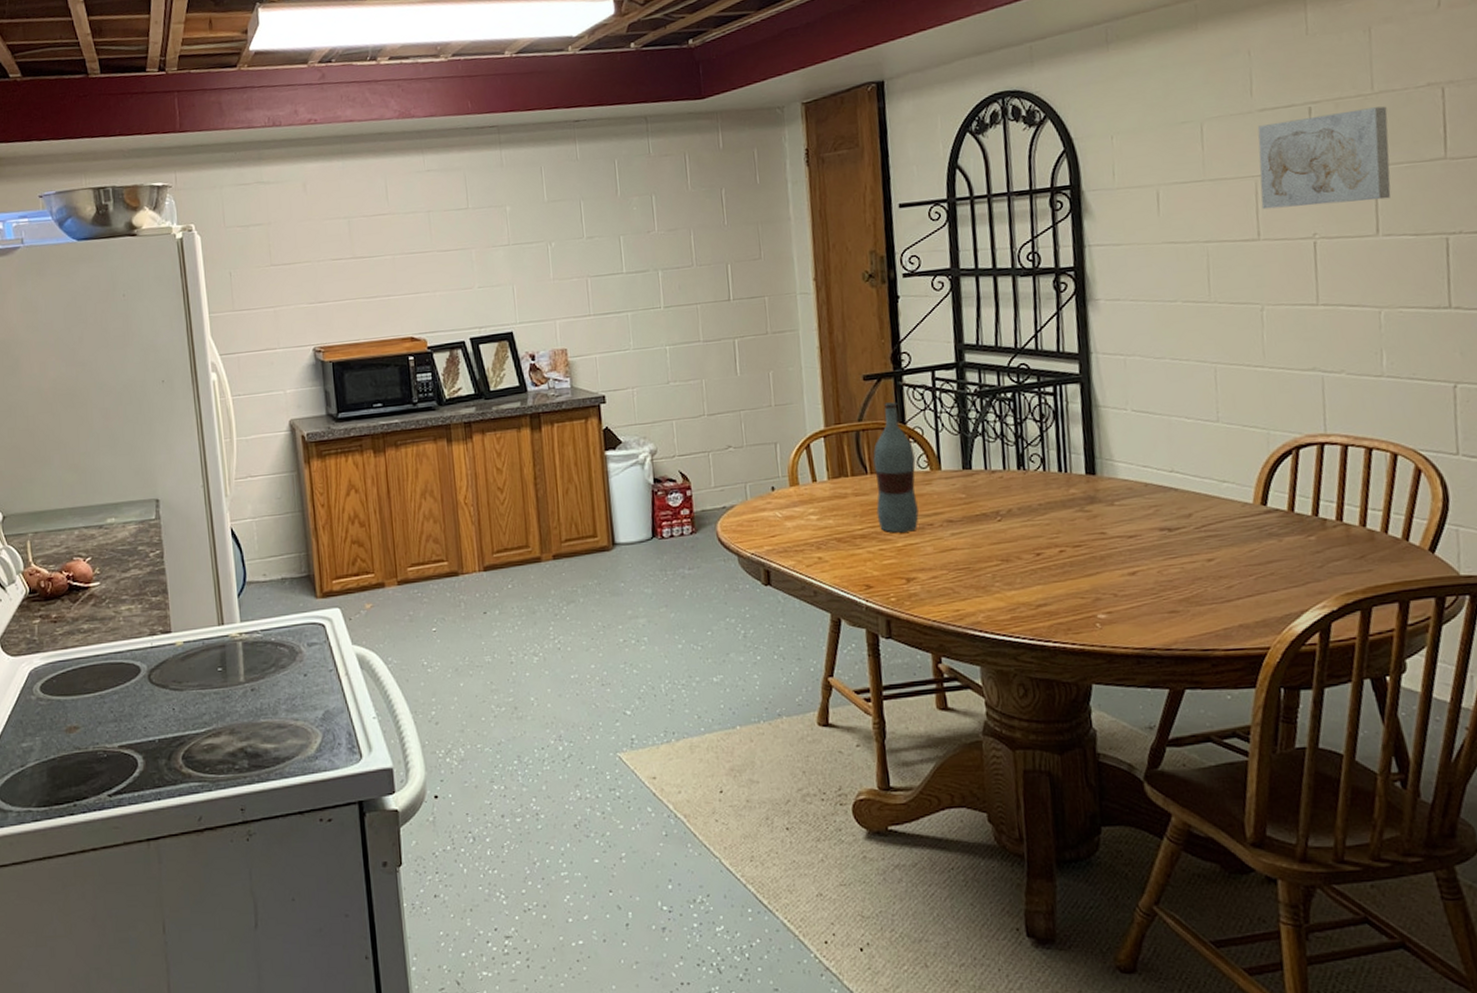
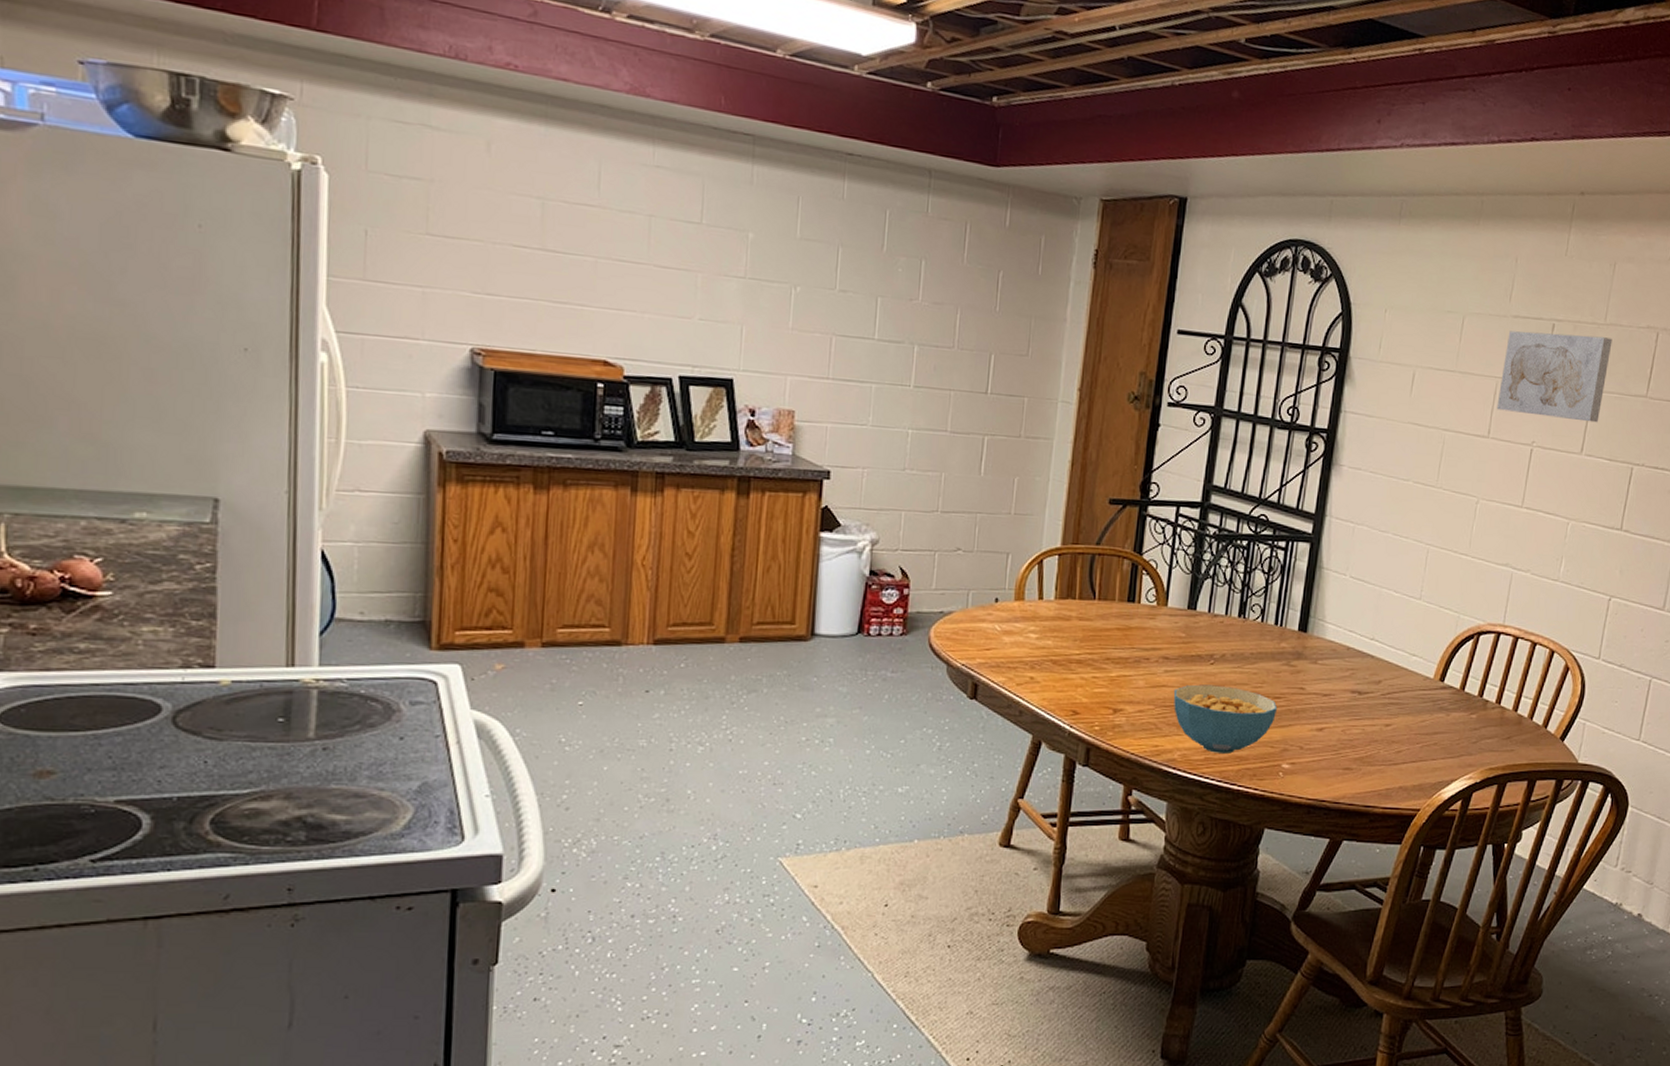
bottle: present [873,402,919,533] -> none [1096,530,1145,663]
cereal bowl: none [964,541,1080,611] -> present [1173,684,1278,754]

